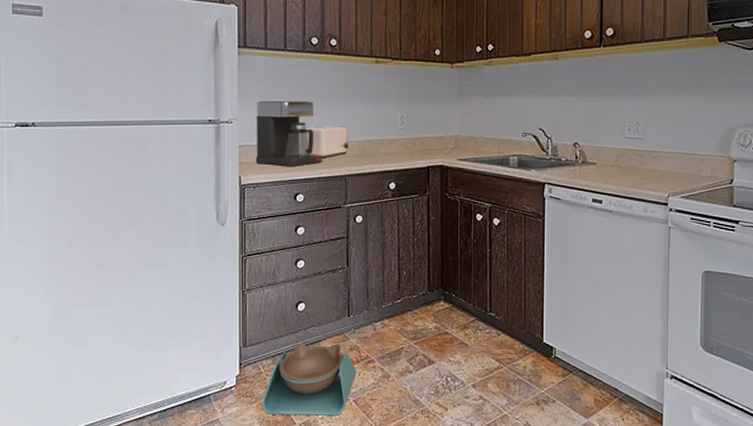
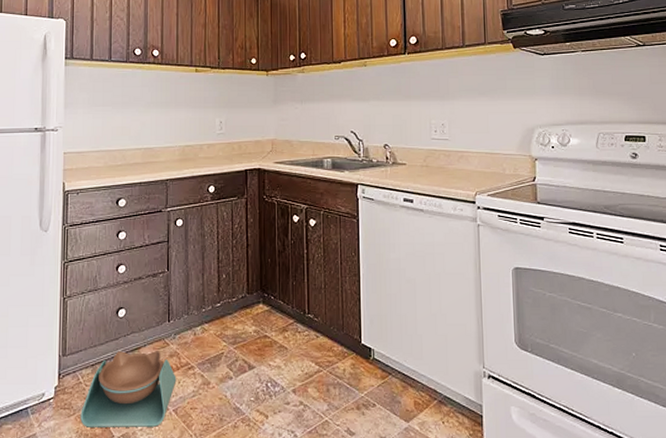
coffee maker: present [255,101,322,167] -> none [79,109,144,173]
toaster: present [306,126,349,159] -> none [128,132,170,164]

